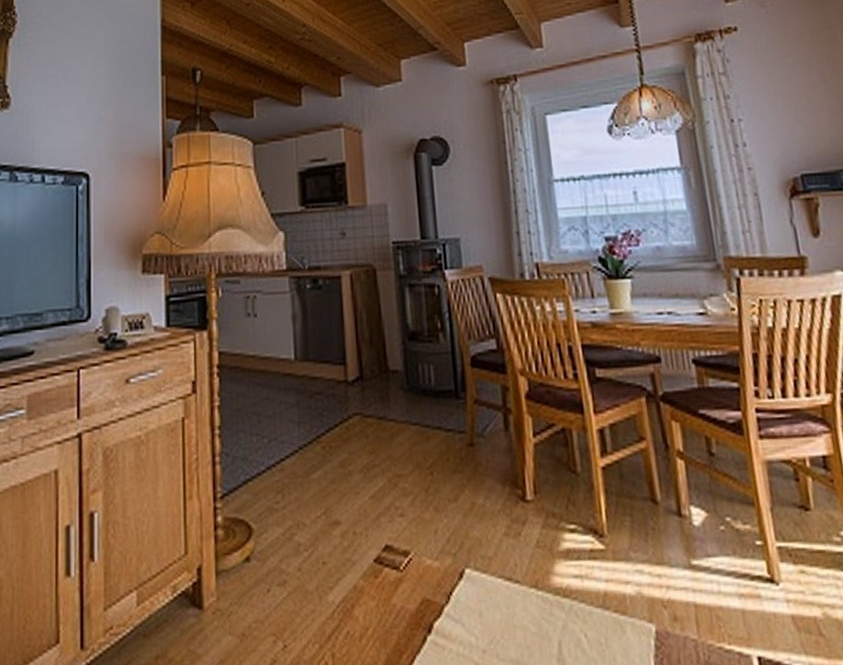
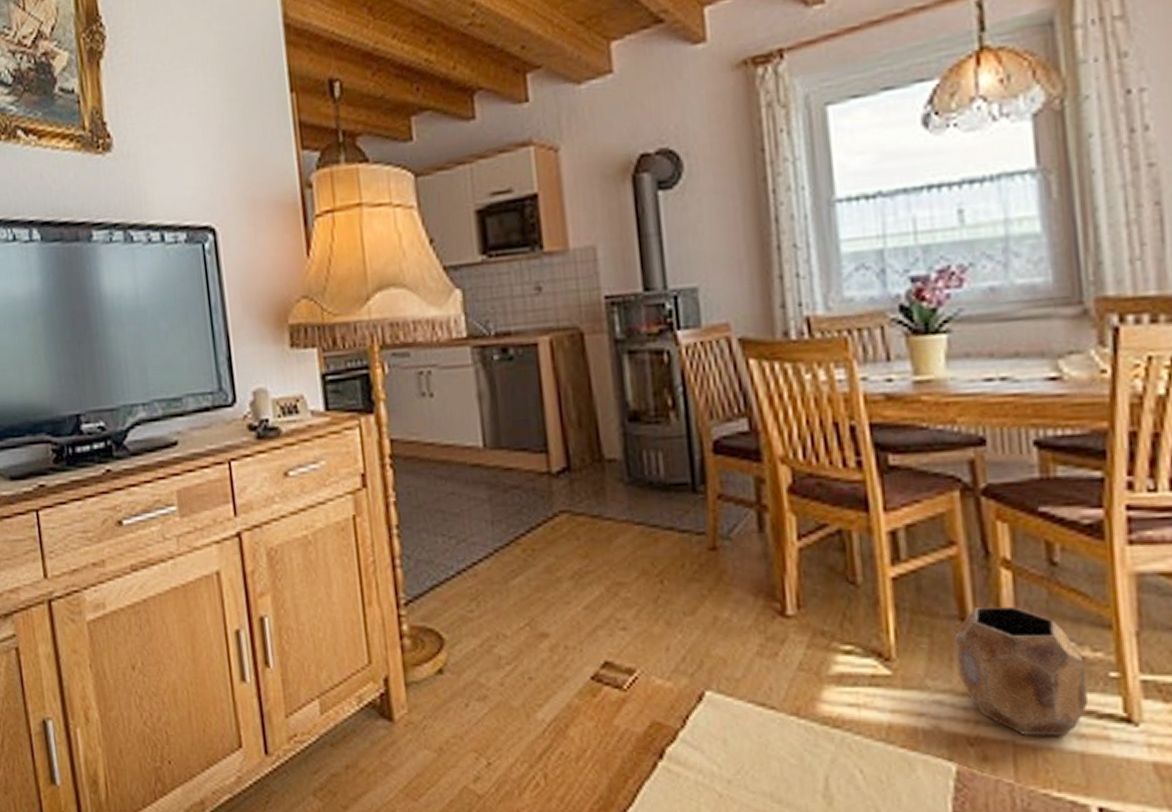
planter: none [648,489,744,597] -> present [955,607,1088,735]

